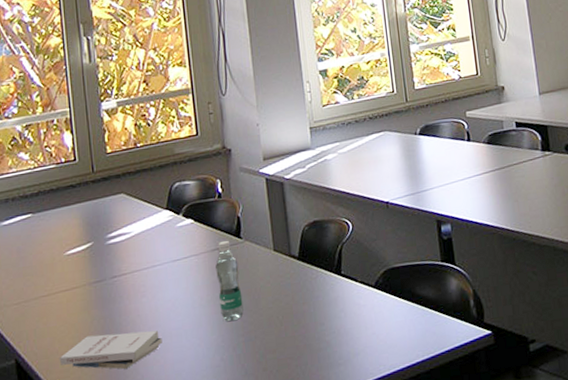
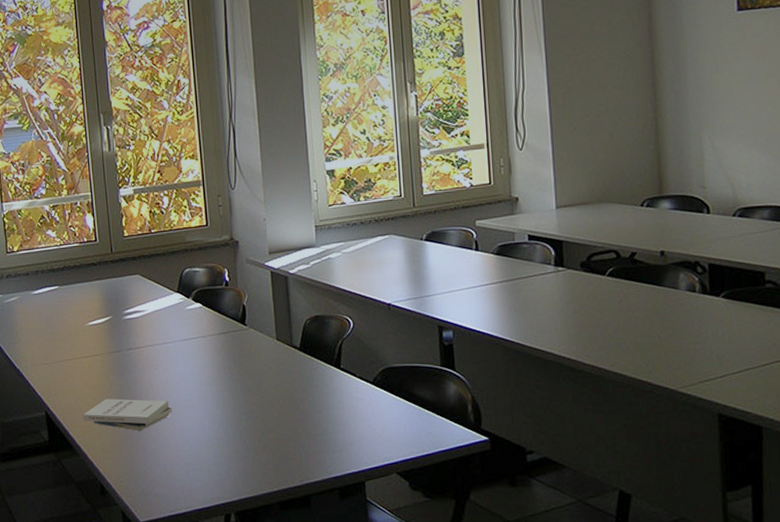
bottle: present [216,240,244,322] -> none [222,326,247,400]

